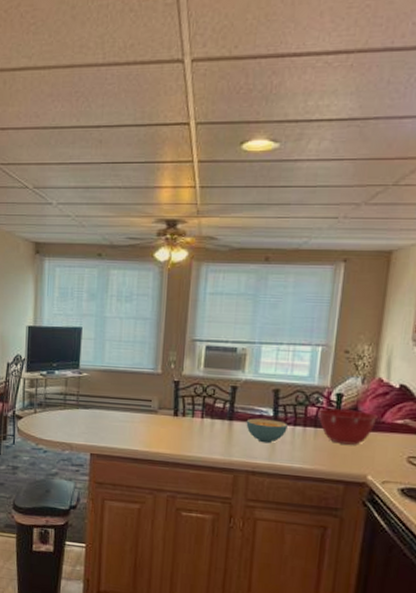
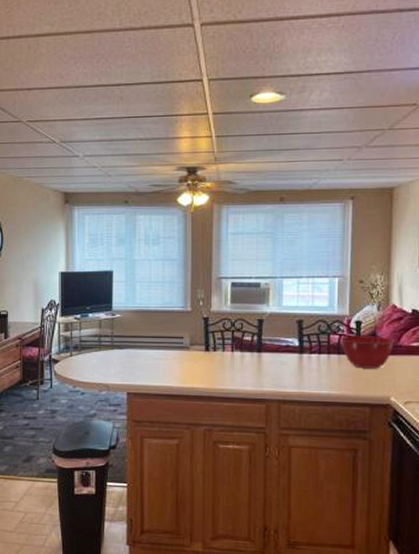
cereal bowl: present [246,418,288,444] -> none [274,349,313,372]

